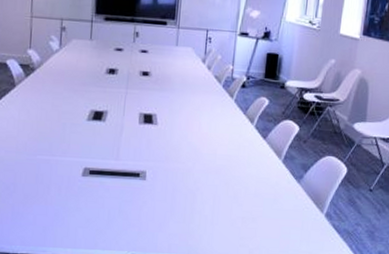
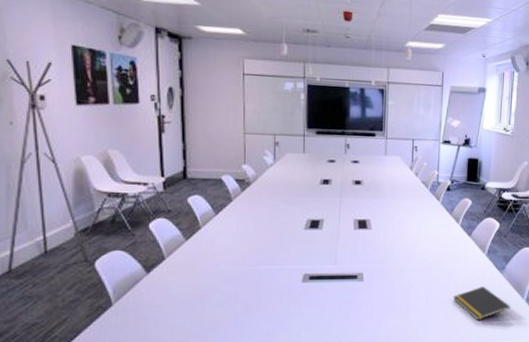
notepad: none [243,196,307,234] -> present [453,286,510,321]

